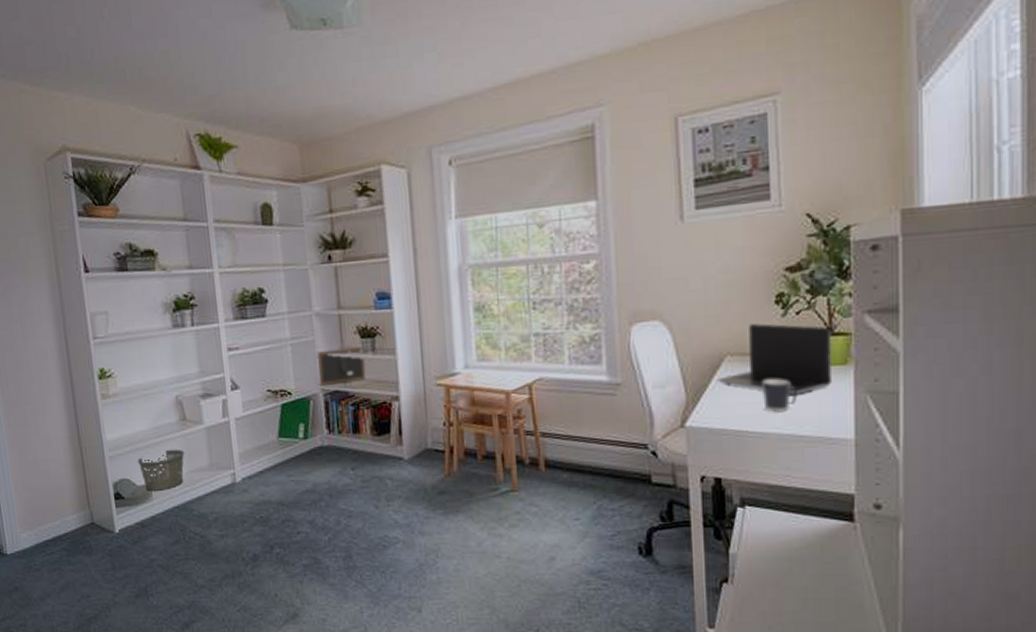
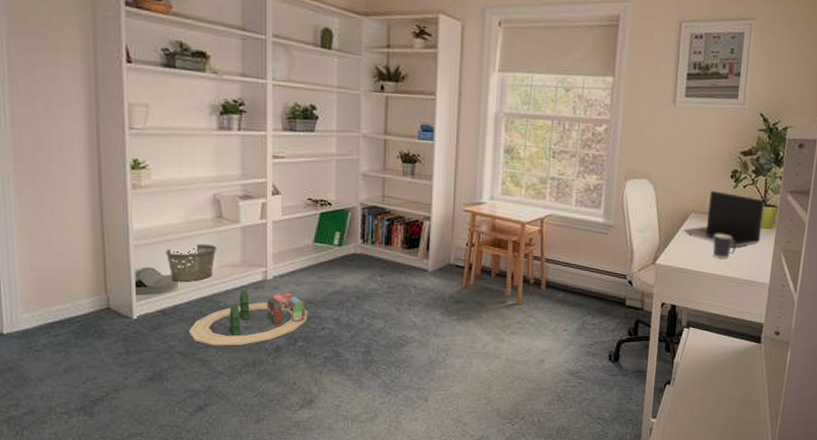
toy train set: none [166,494,282,557] -> present [188,289,308,346]
picture frame: present [317,346,366,386] -> none [359,169,404,201]

